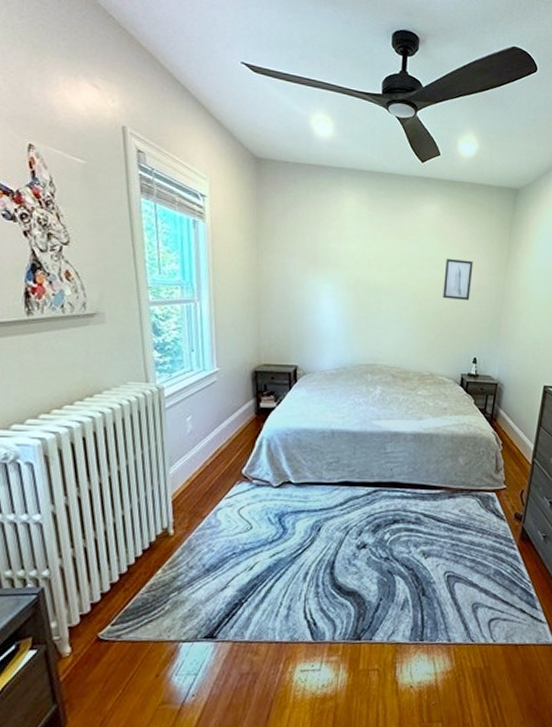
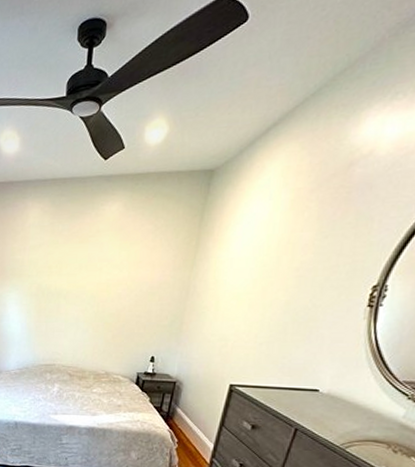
wall art: present [443,258,473,301] -> none [121,256,156,299]

